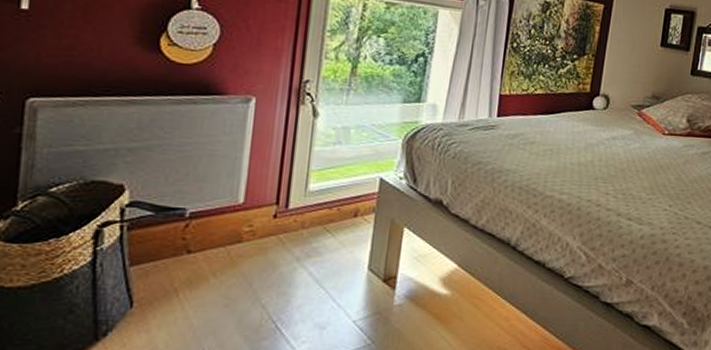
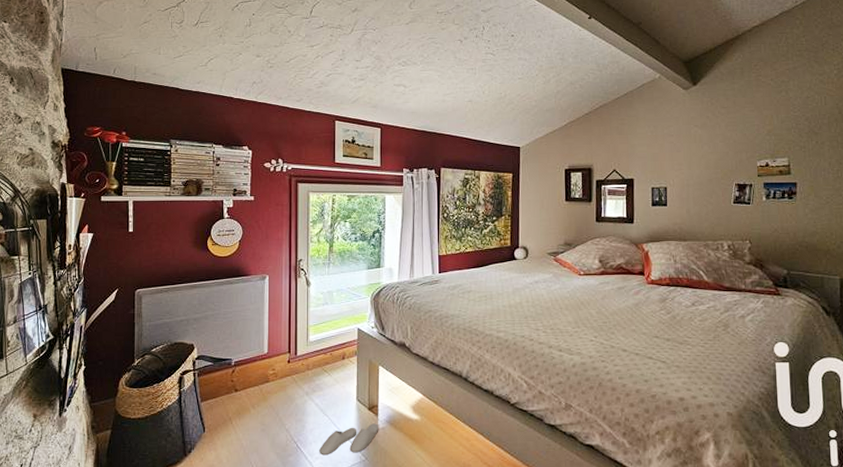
slippers: none [308,299,395,339] -> present [319,423,379,456]

